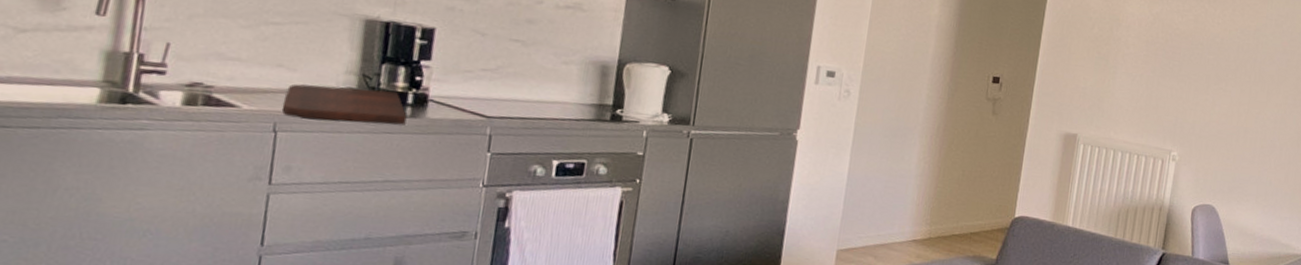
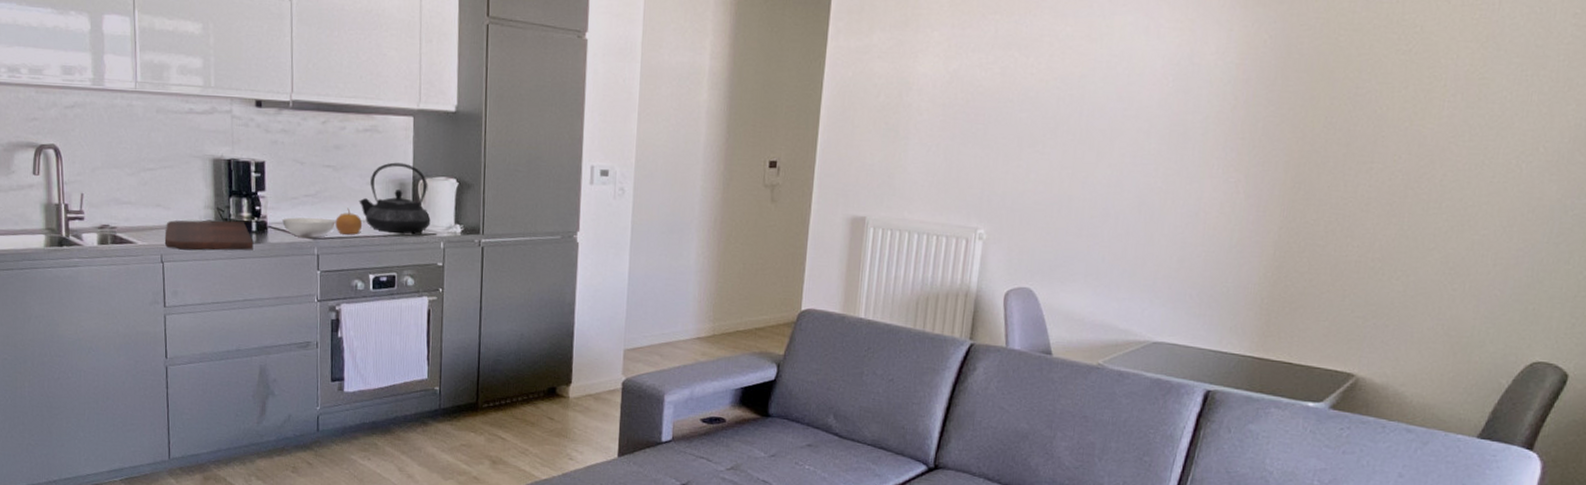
bowl: none [449,92,518,118] -> present [282,217,336,239]
fruit: none [516,86,551,117] -> present [335,208,363,235]
teapot: none [549,43,635,119] -> present [359,162,430,233]

